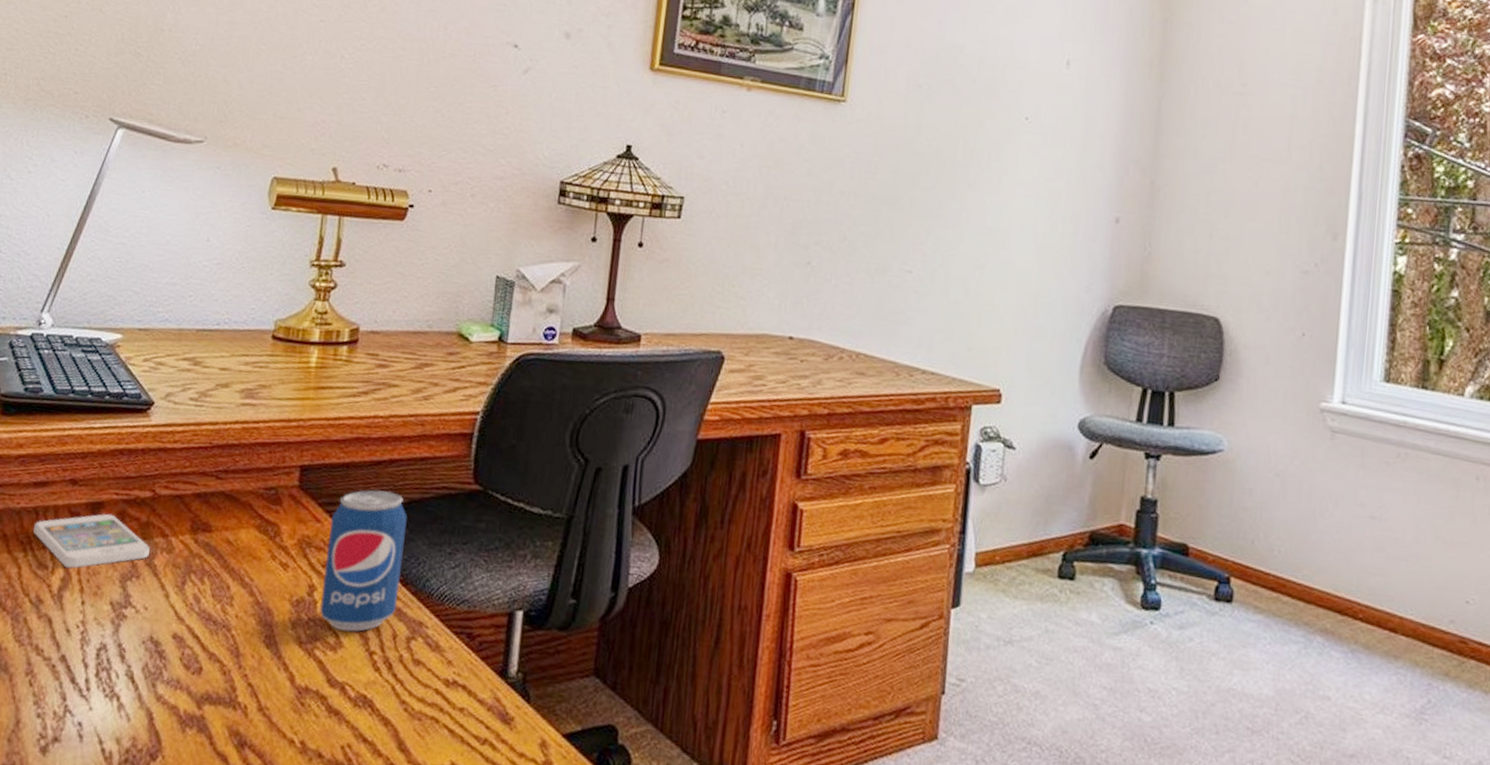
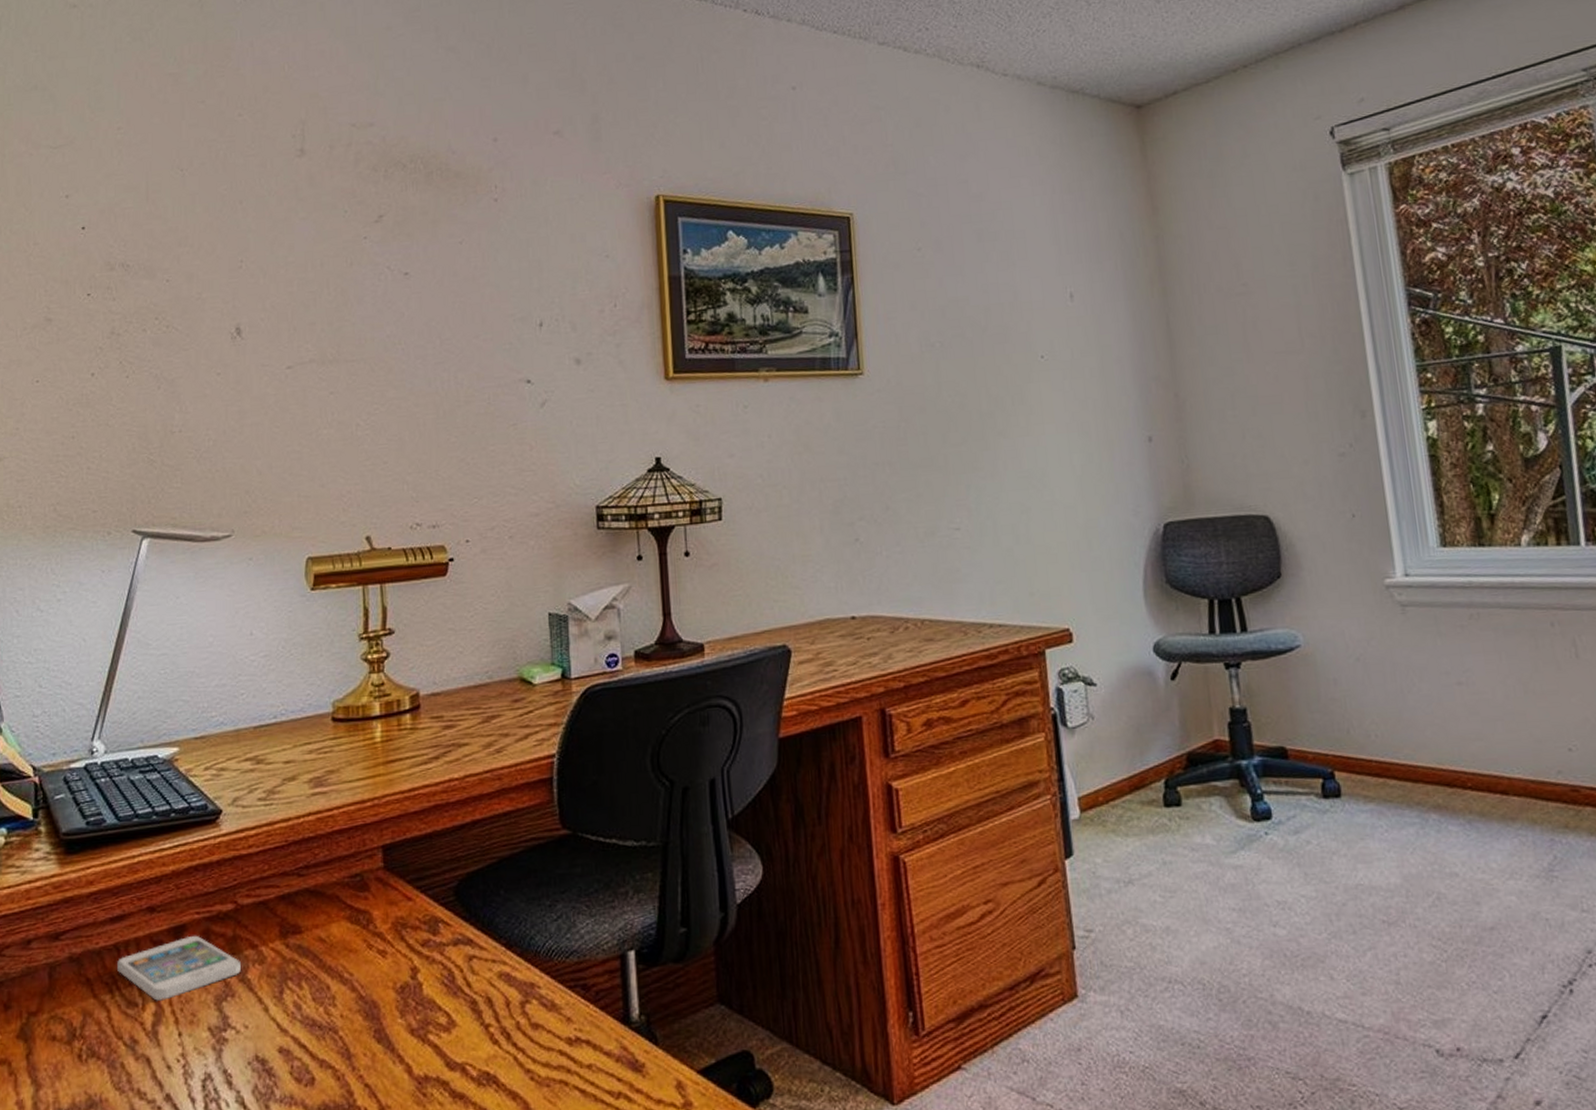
beverage can: present [319,489,407,632] -> none [422,854,505,1010]

